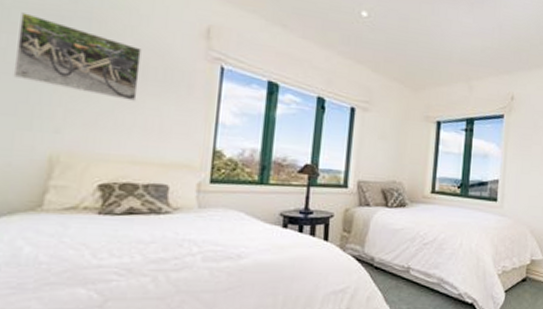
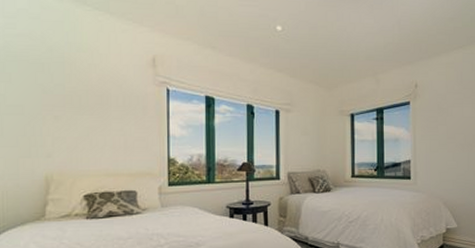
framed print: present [13,12,142,102] -> none [12,64,105,126]

